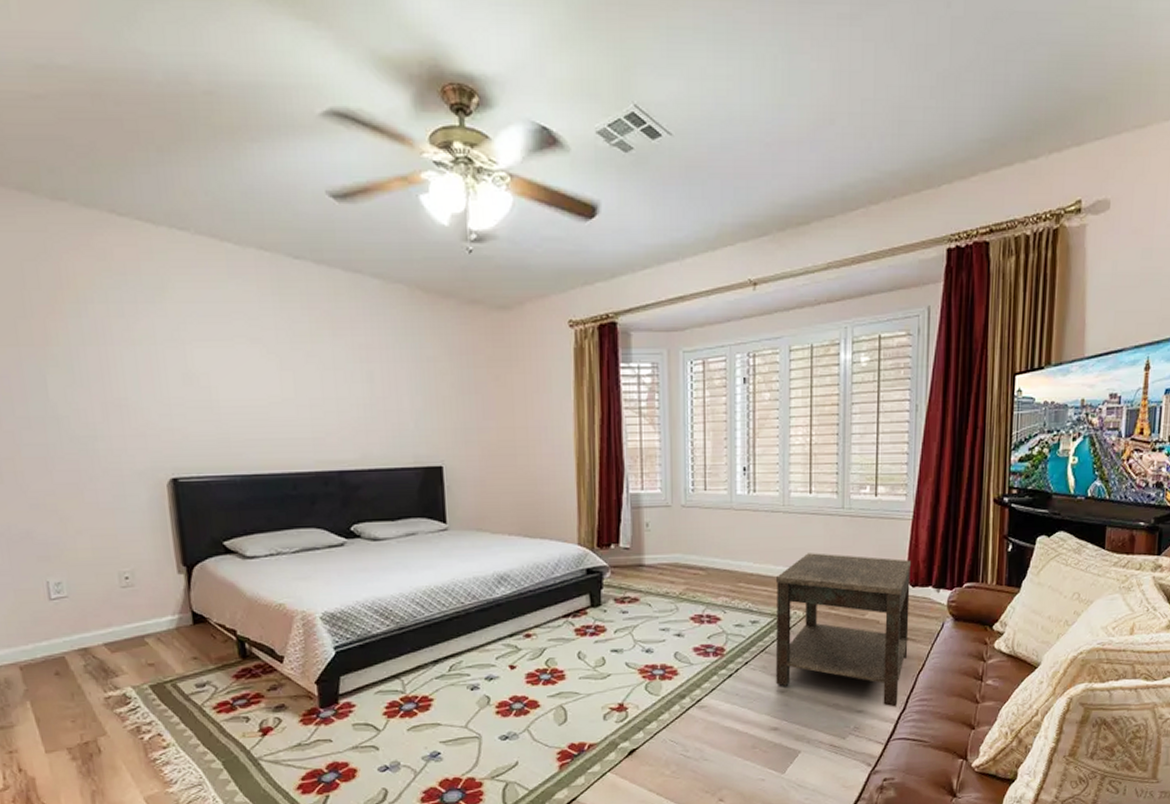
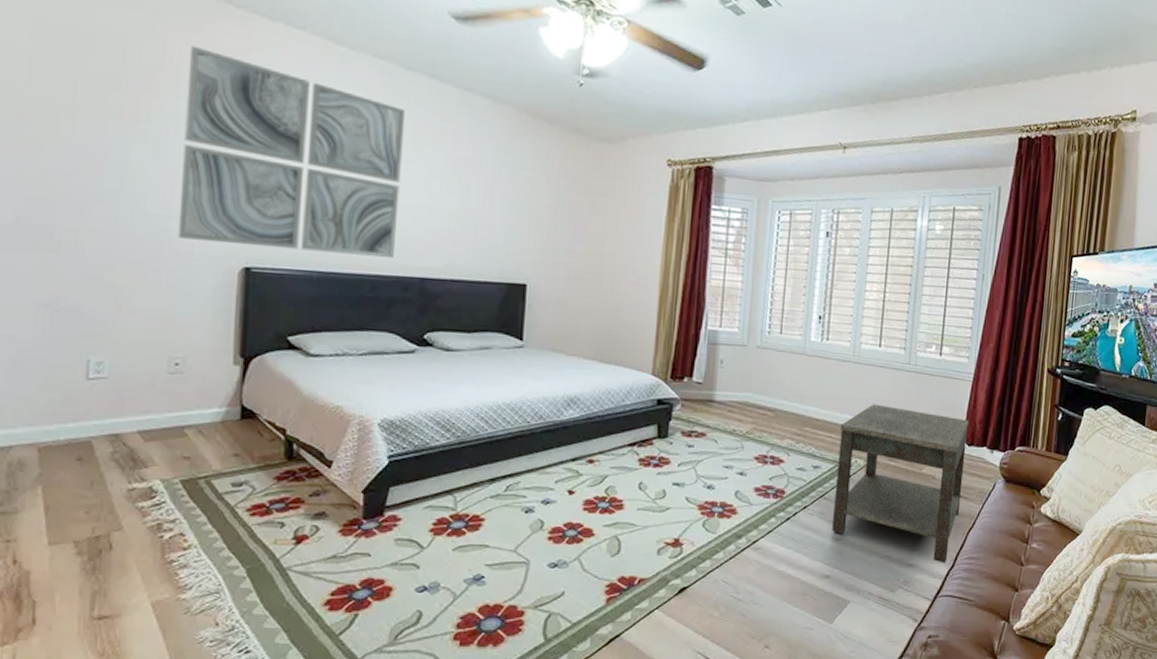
wall art: none [84,261,310,457] -> present [177,45,405,258]

